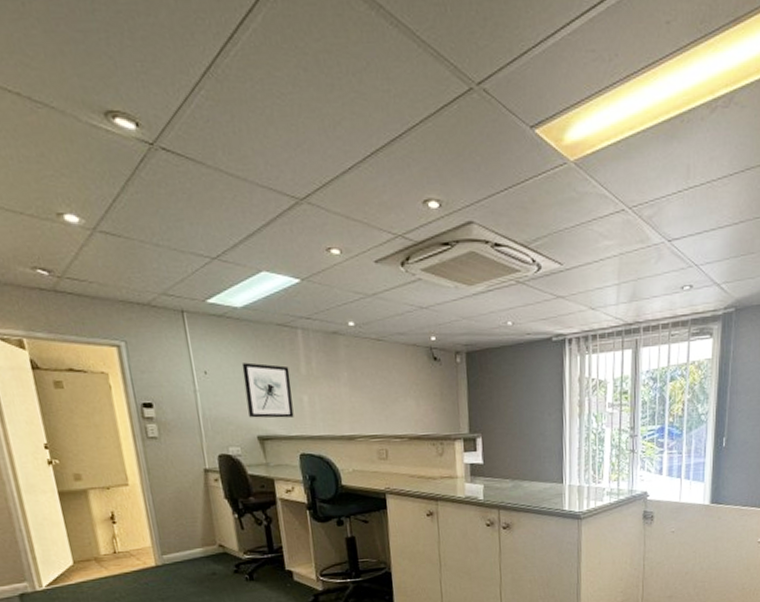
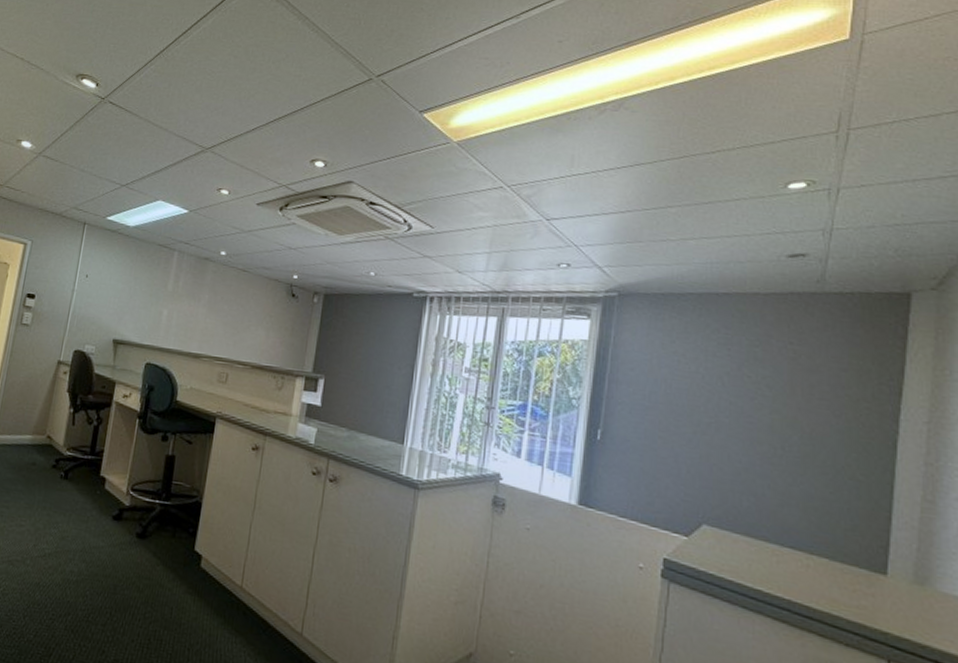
wall art: present [241,362,294,418] -> none [112,273,158,328]

